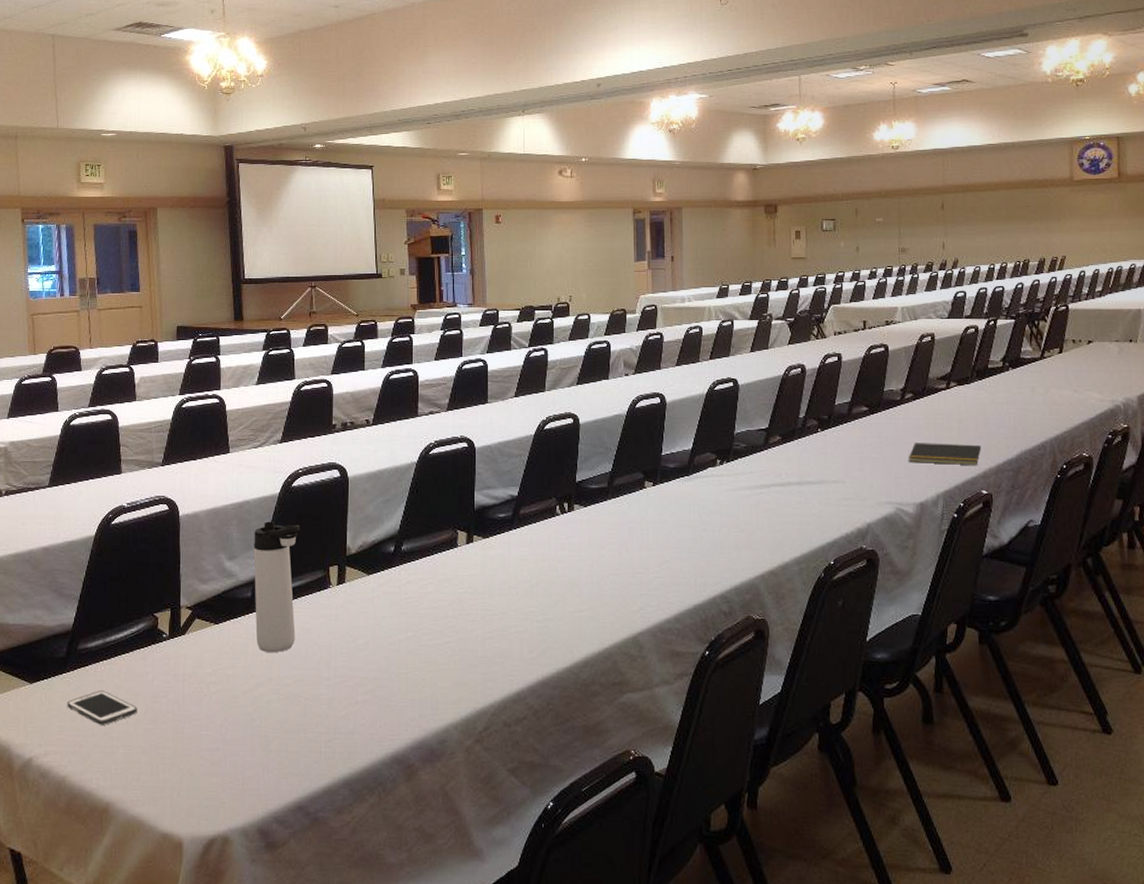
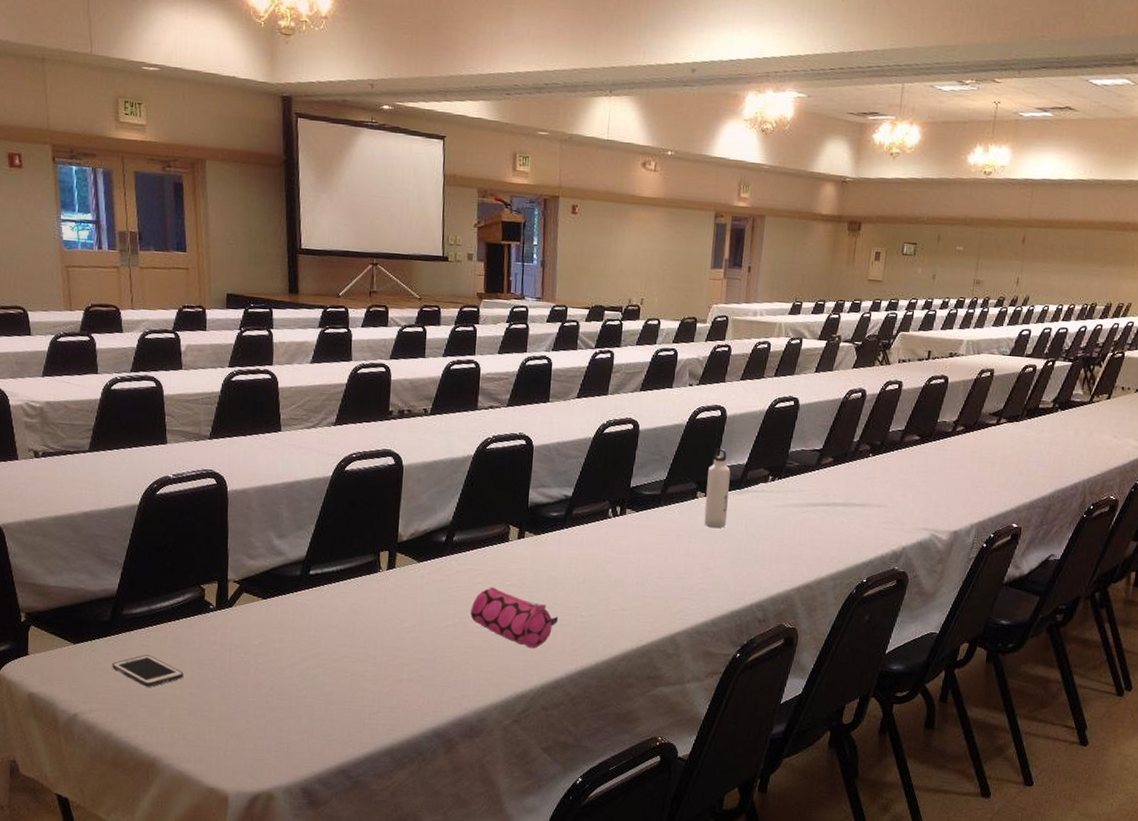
thermos bottle: present [253,521,300,652] -> none [303,503,352,630]
pencil case: none [423,596,513,660] -> present [470,587,558,649]
water bottle: none [654,436,679,517] -> present [704,448,731,528]
notepad: present [909,443,982,466] -> none [950,474,1020,501]

